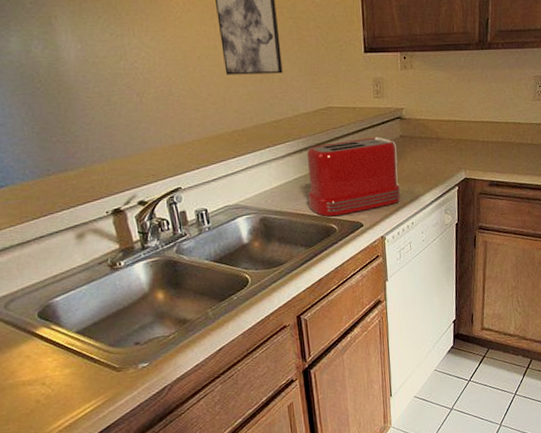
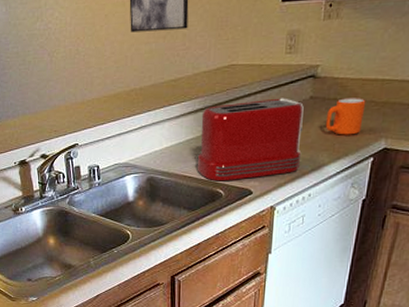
mug: none [415,136,445,169] -> present [325,98,366,135]

